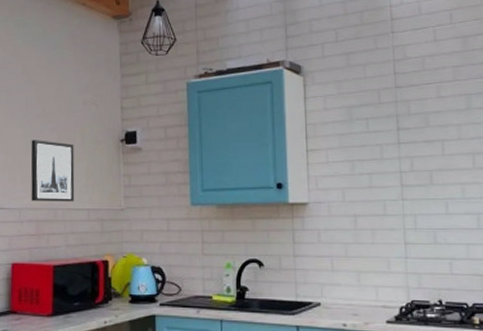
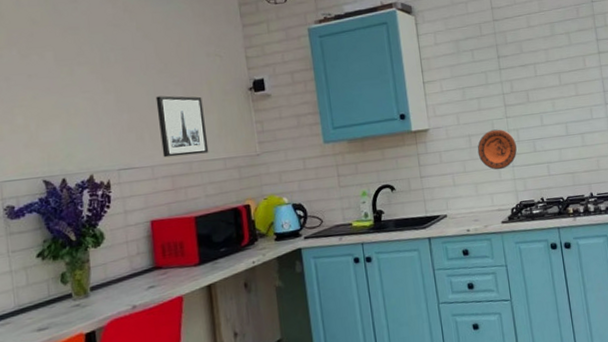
decorative plate: none [363,212,412,260] -> present [477,129,517,170]

